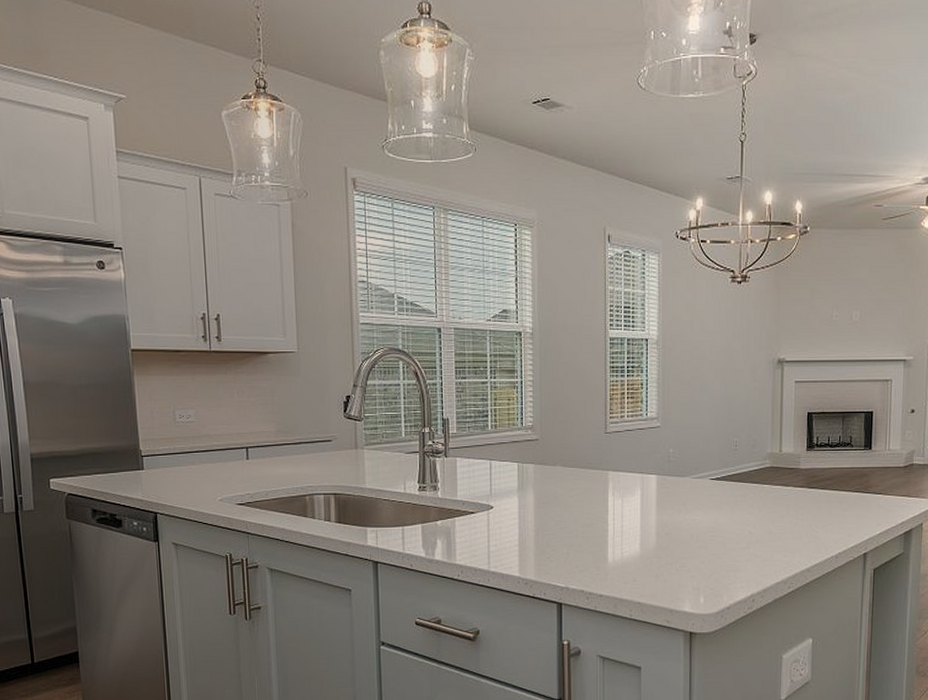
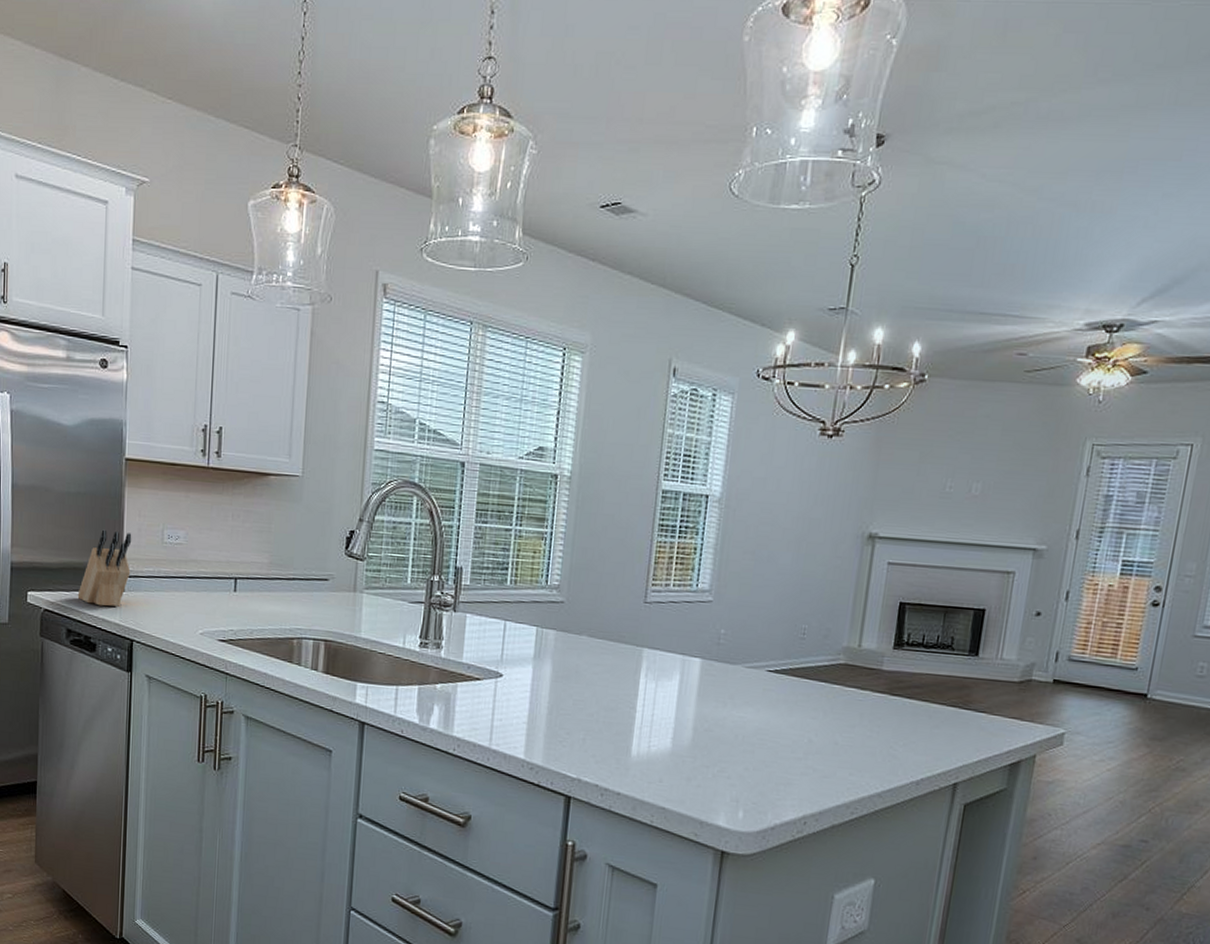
knife block: none [99,415,148,485] -> present [77,529,132,607]

